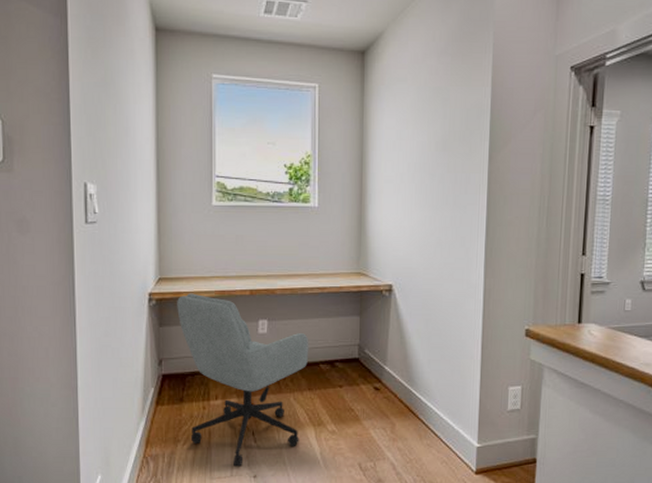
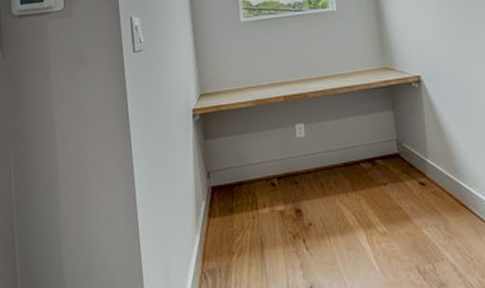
office chair: present [177,293,309,467] -> none [218,105,351,277]

